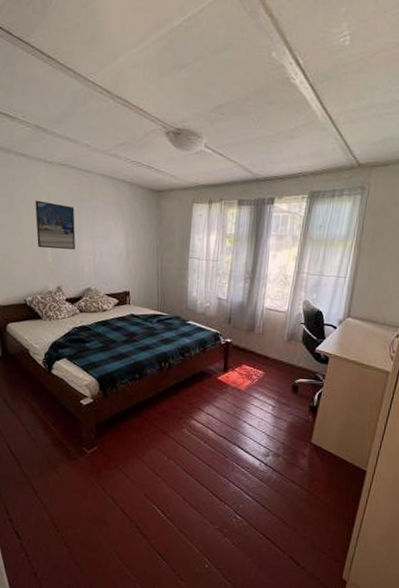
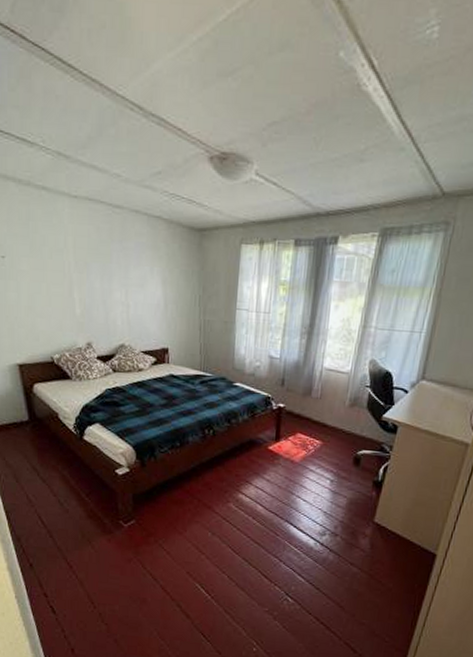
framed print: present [35,200,76,249] -> none [60,242,106,300]

